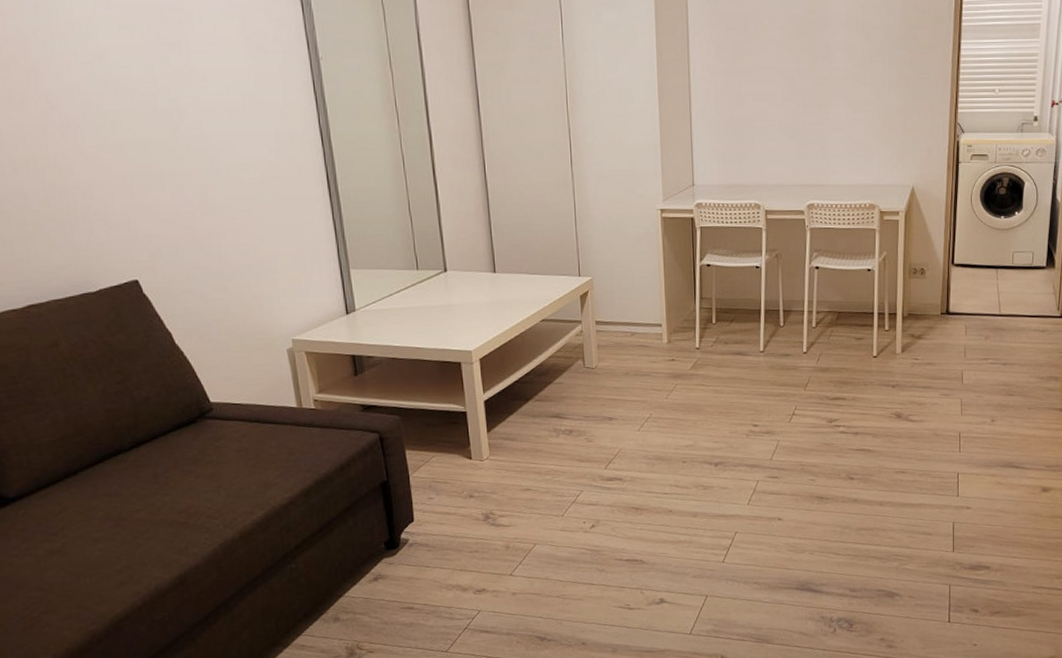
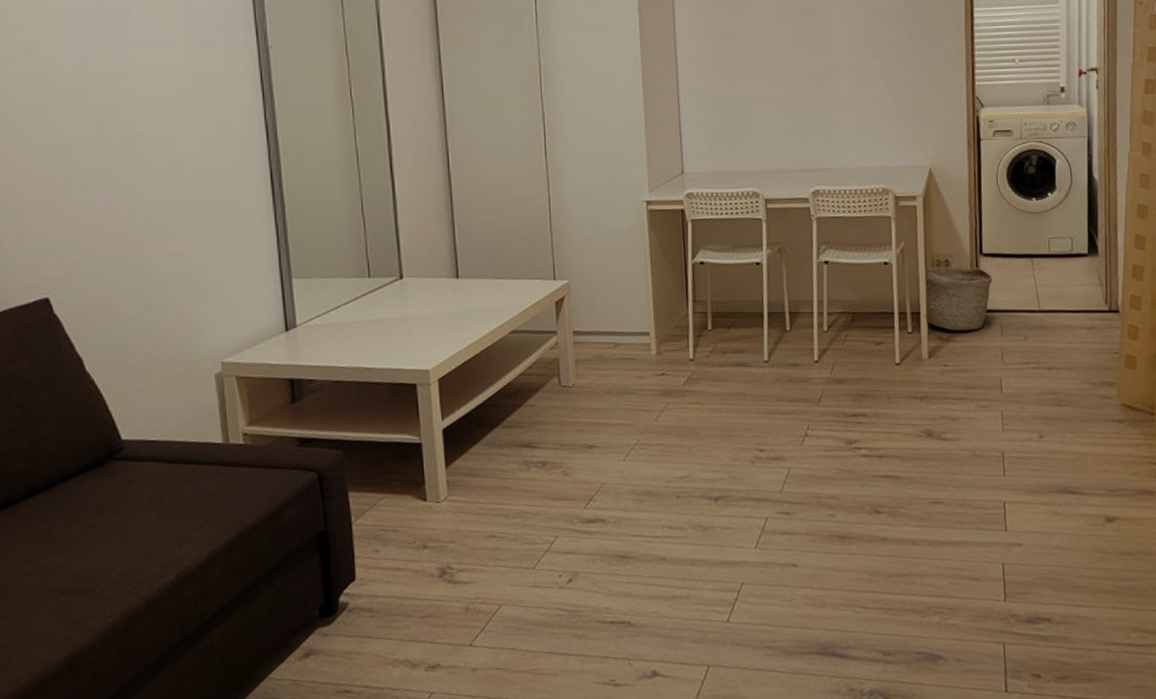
basket: none [900,275,962,330] -> present [924,266,993,331]

